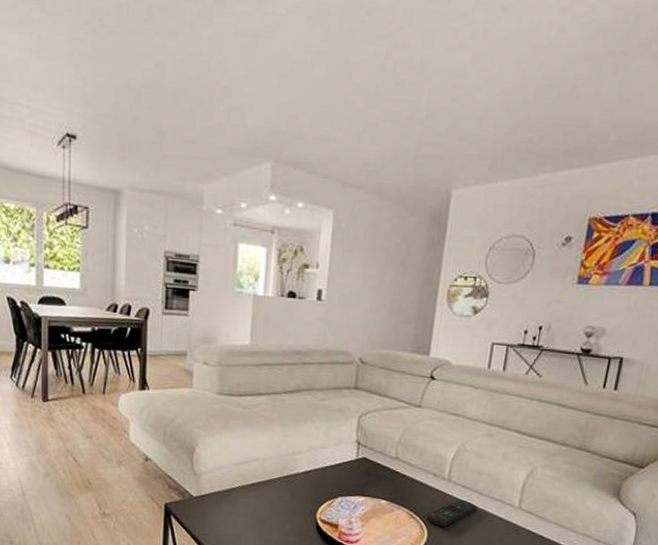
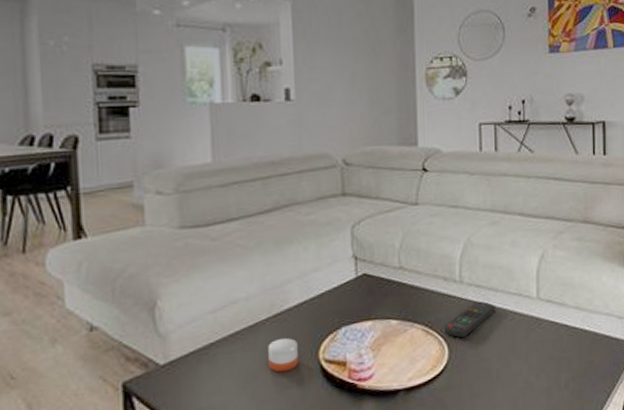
candle: none [275,496,300,522] -> present [268,338,298,373]

